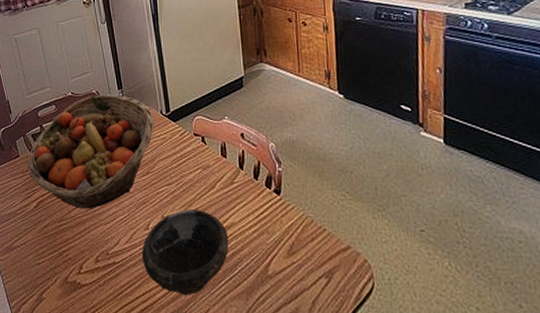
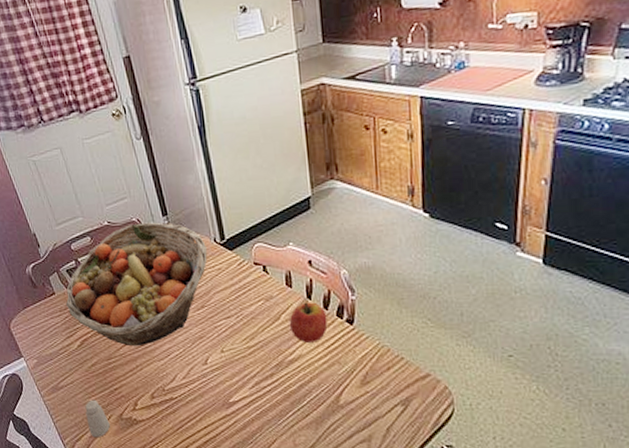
saltshaker: none [34,261,55,302] -> present [85,399,110,438]
bowl: present [141,209,229,296] -> none [200,343,297,428]
apple: none [224,172,258,211] -> present [290,302,328,342]

